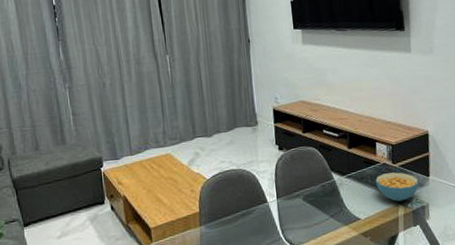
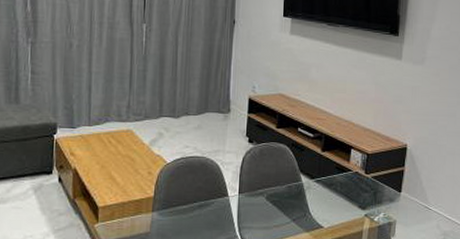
cereal bowl: present [375,172,418,202] -> none [345,183,389,214]

